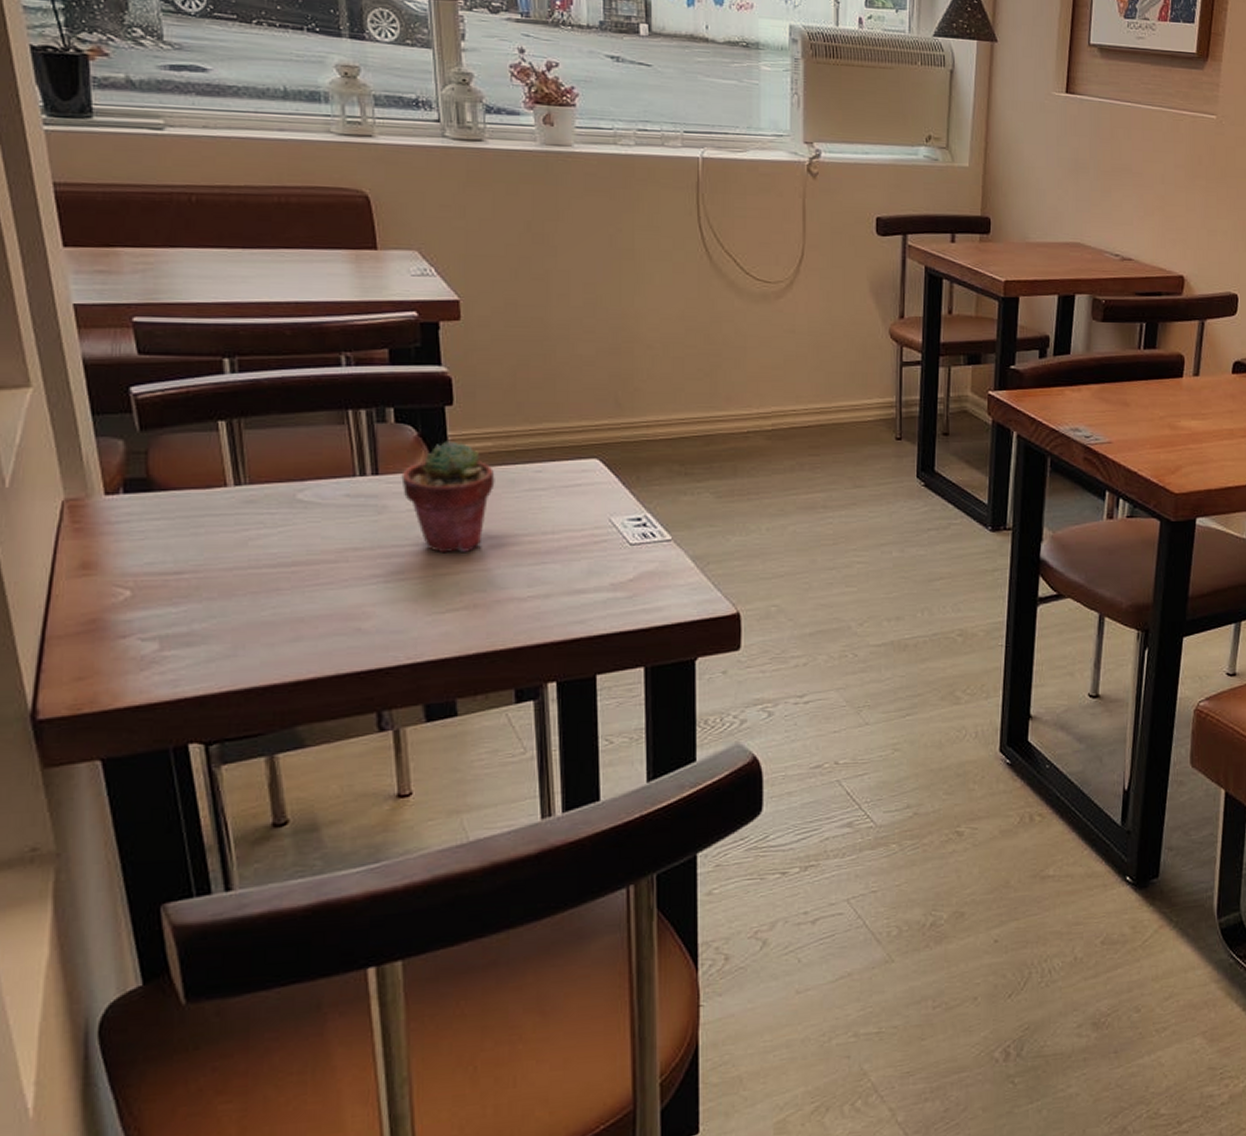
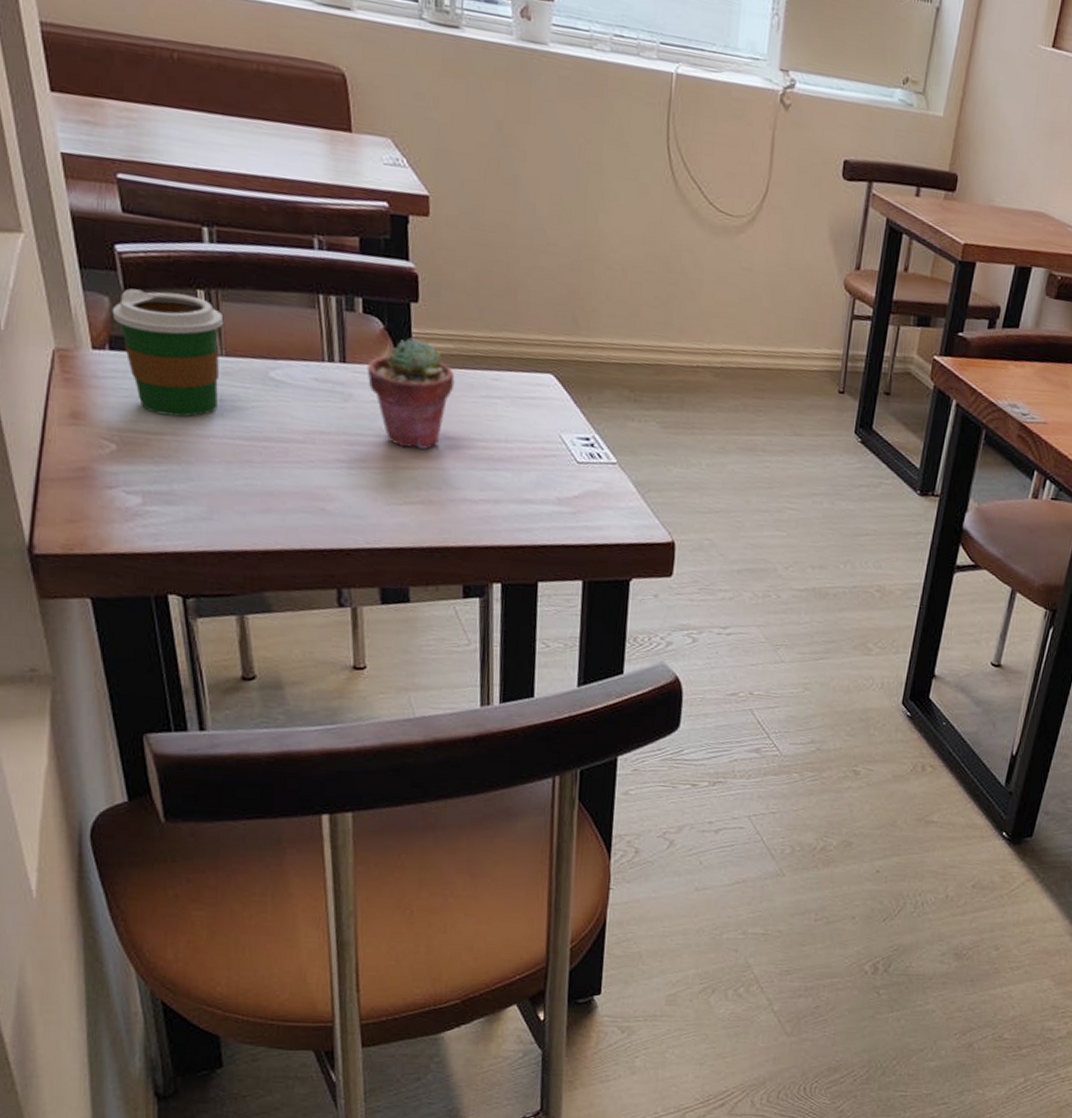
coffee cup: none [126,427,247,553] -> present [112,288,224,417]

